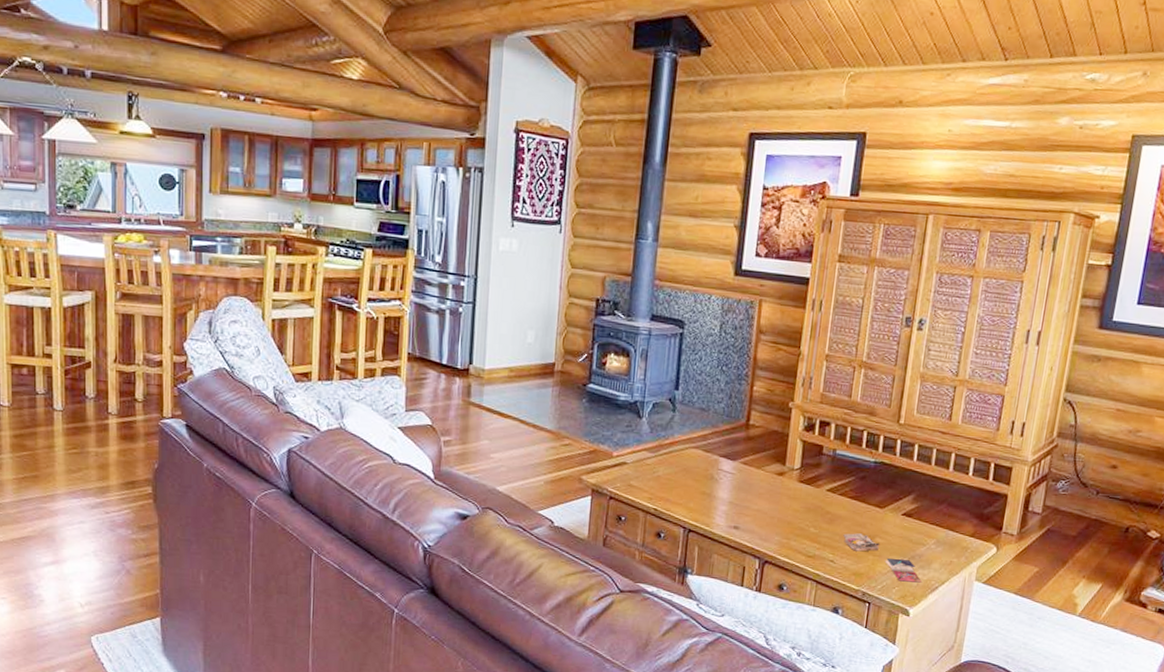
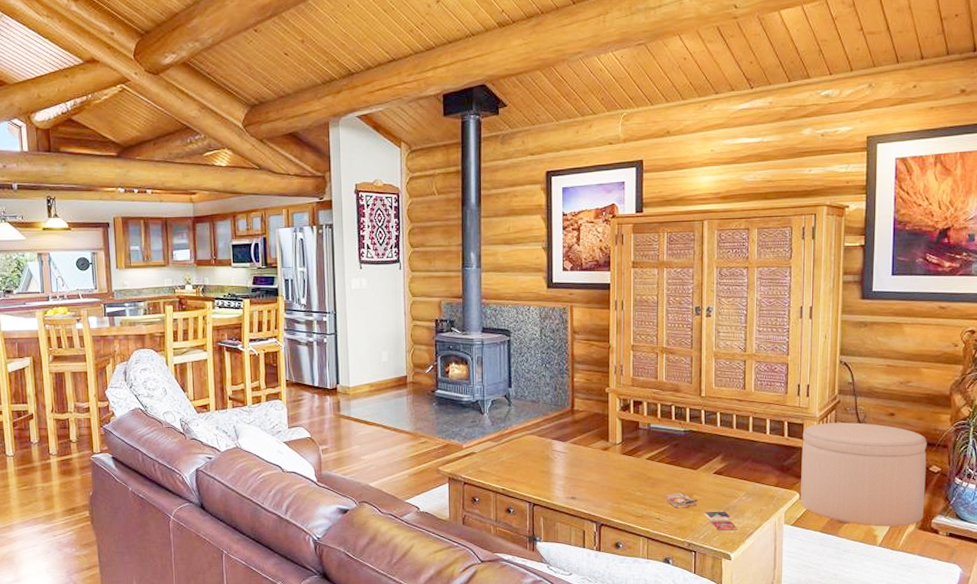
ottoman: none [997,469,1150,596] -> present [800,422,927,527]

